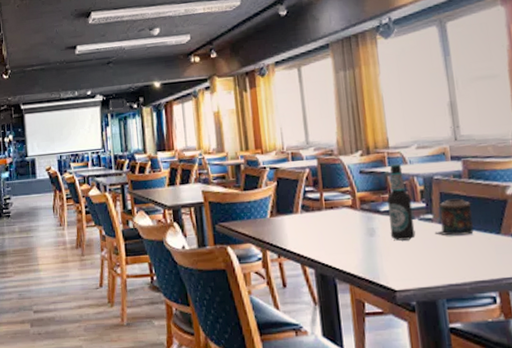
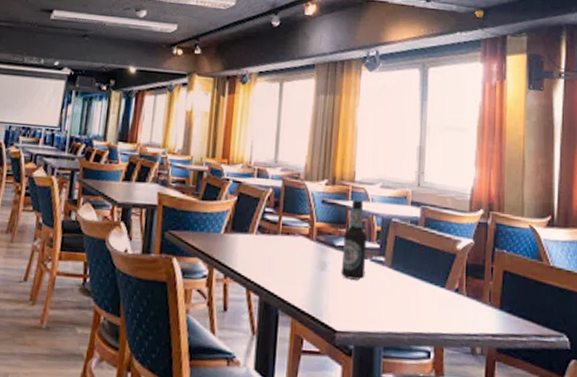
candle: present [435,198,474,236] -> none [384,244,423,284]

